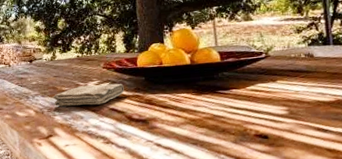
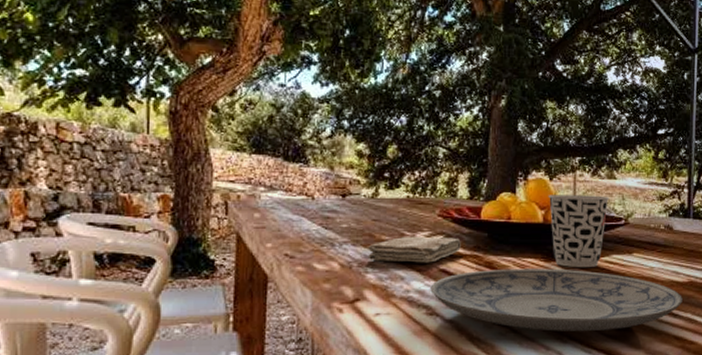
plate: none [104,99,331,151] -> present [430,268,683,331]
cup: none [192,35,249,98] -> present [548,194,610,268]

